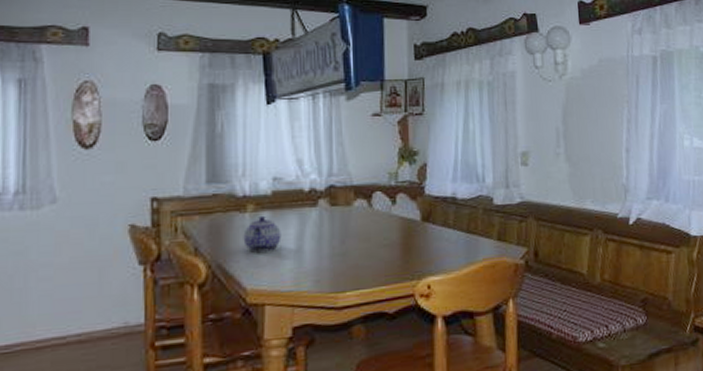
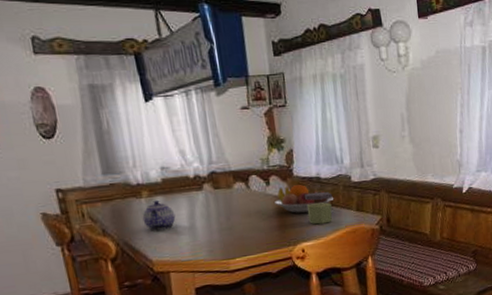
fruit bowl: none [398,205,470,241] -> present [273,185,333,214]
jar: none [435,215,470,255] -> present [304,191,333,225]

